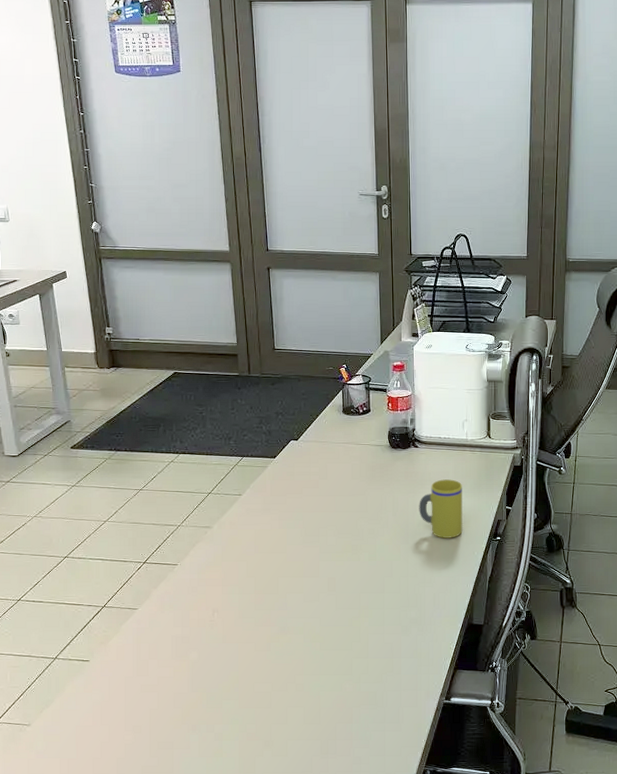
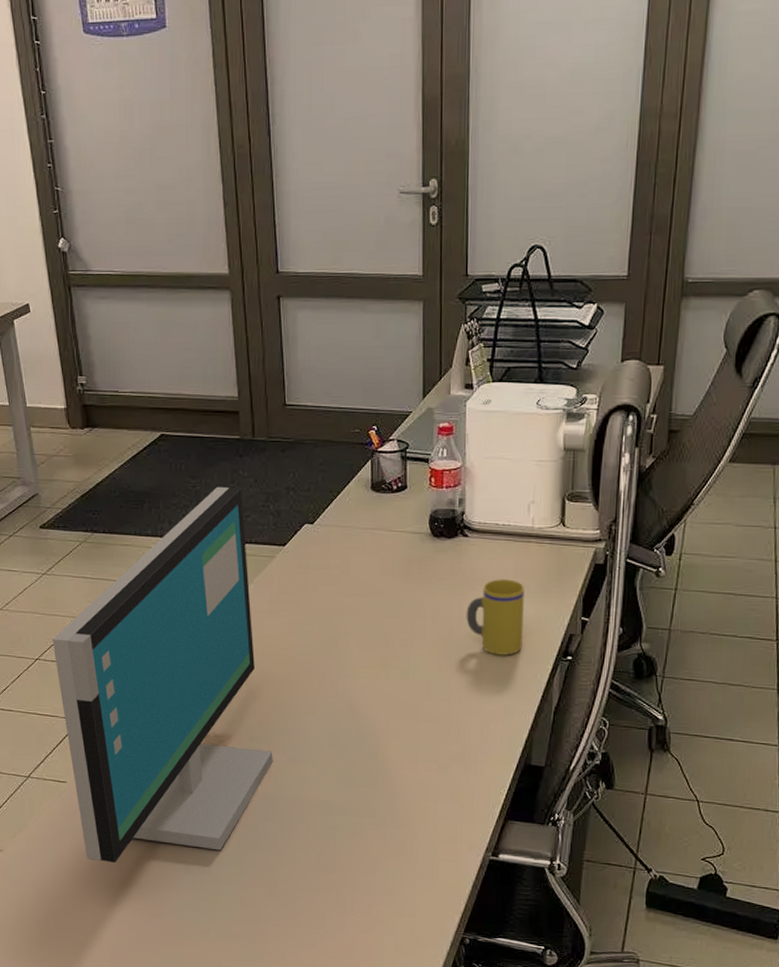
computer monitor: none [79,412,267,728] -> present [52,486,273,863]

